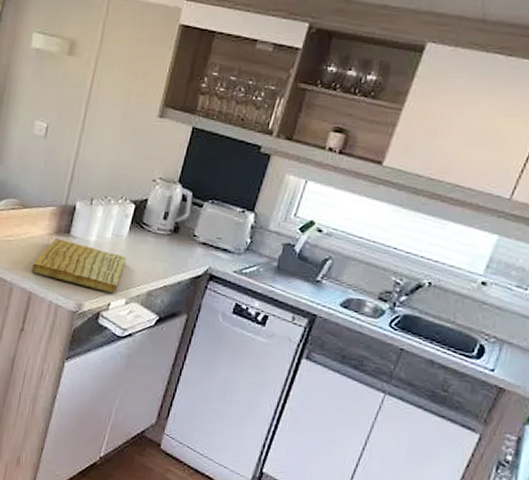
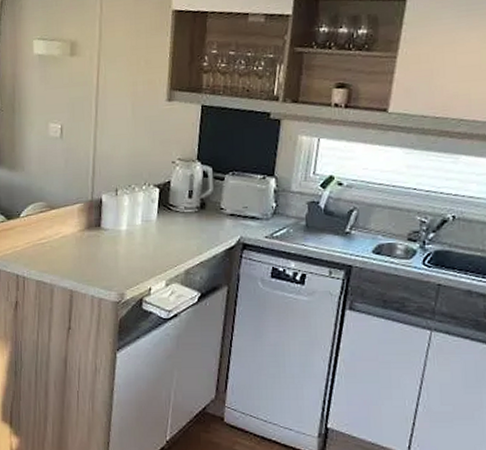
cutting board: present [31,239,127,294] -> none [69,233,160,279]

